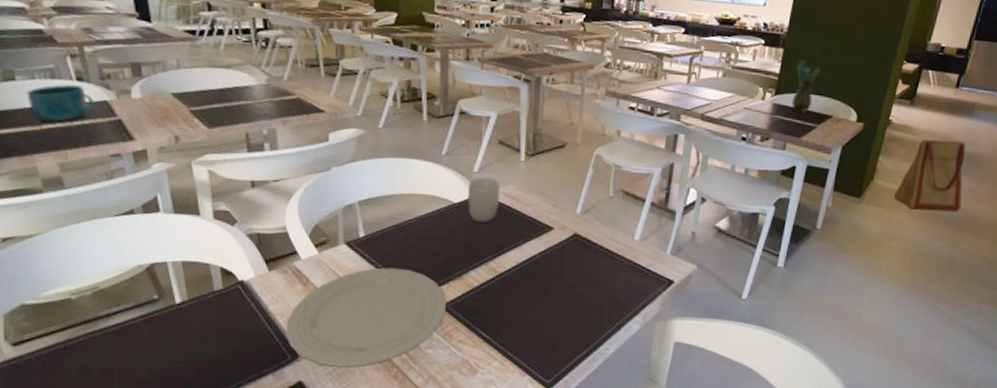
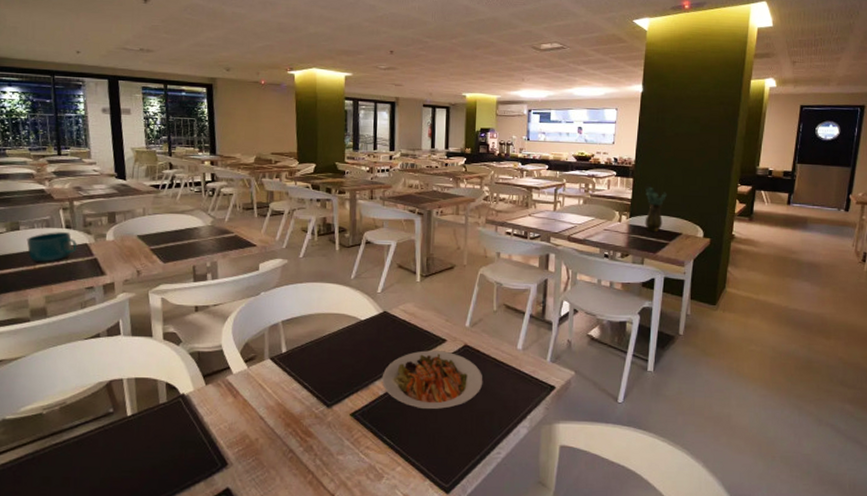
plate: present [286,267,446,368] -> none [217,379,355,475]
cup: present [467,177,500,223] -> none [373,296,400,337]
salad: none [477,238,594,302] -> present [381,350,483,409]
shopping bag: present [894,140,966,212] -> none [747,251,810,316]

